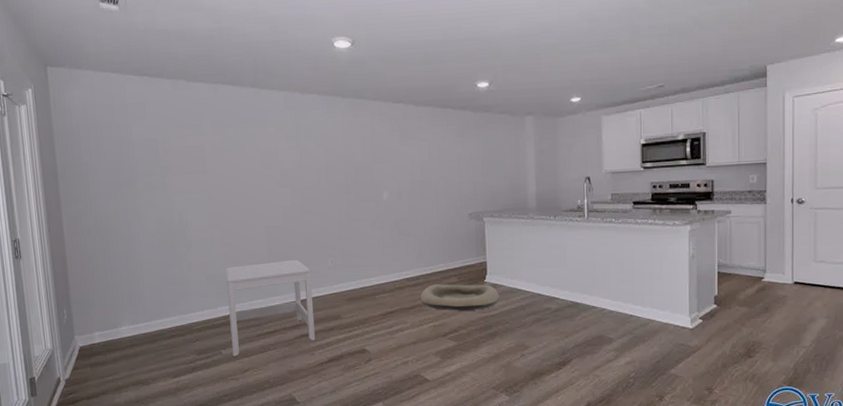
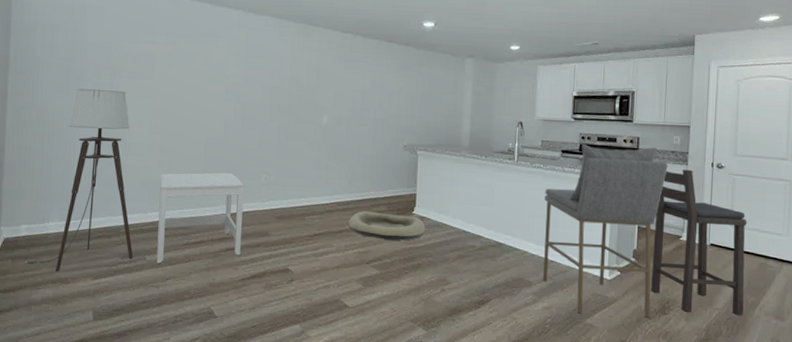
floor lamp: none [104,188,209,375] -> present [25,88,133,272]
bar stool: none [619,188,745,365] -> present [543,143,668,318]
bar stool: none [735,208,832,353] -> present [651,169,747,316]

